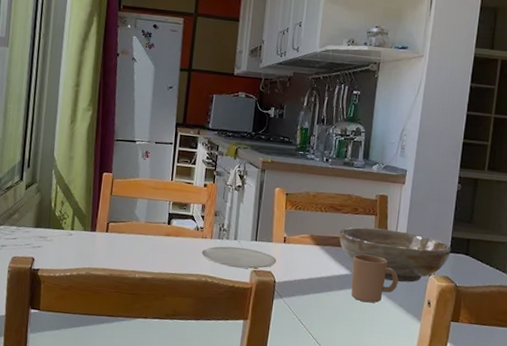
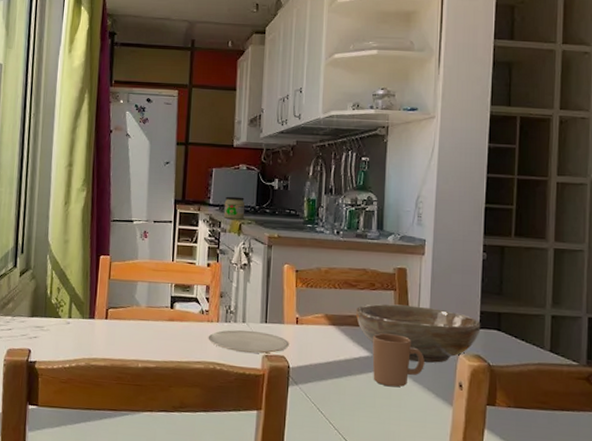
jar: none [221,122,243,144] -> present [223,196,246,220]

